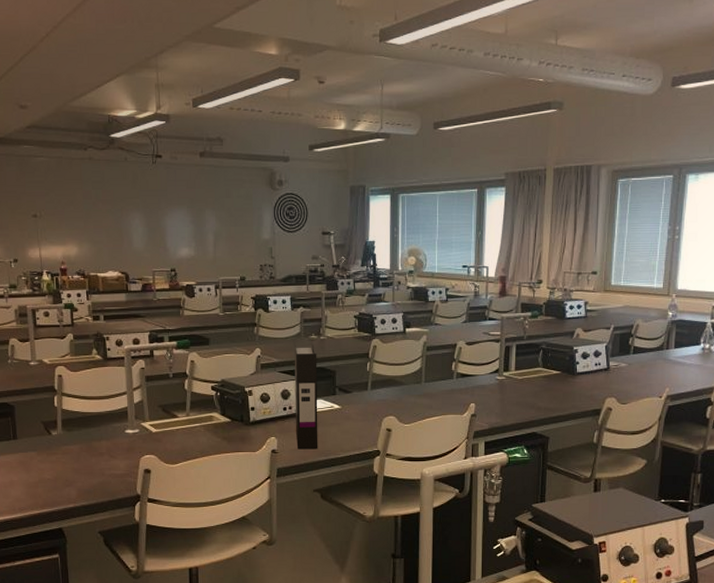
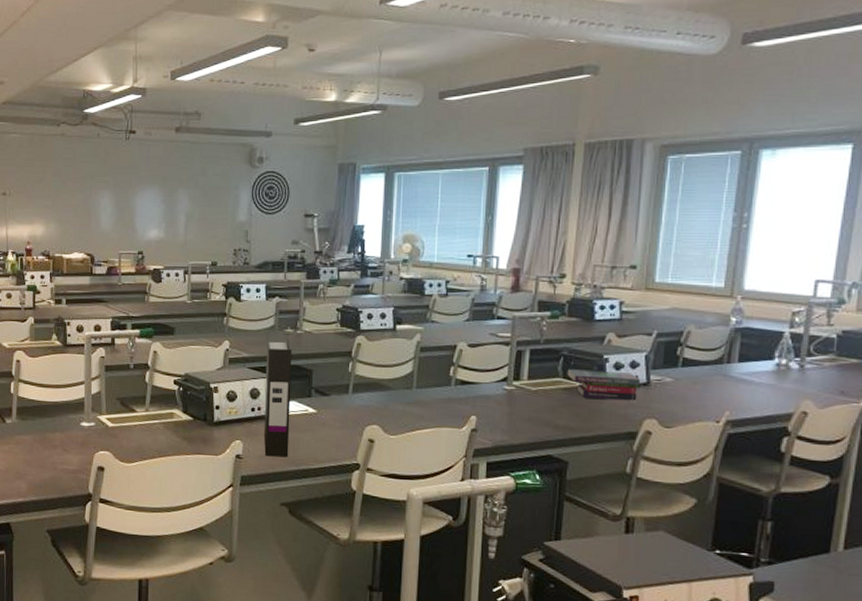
books: none [545,360,603,384] -> present [567,369,641,401]

